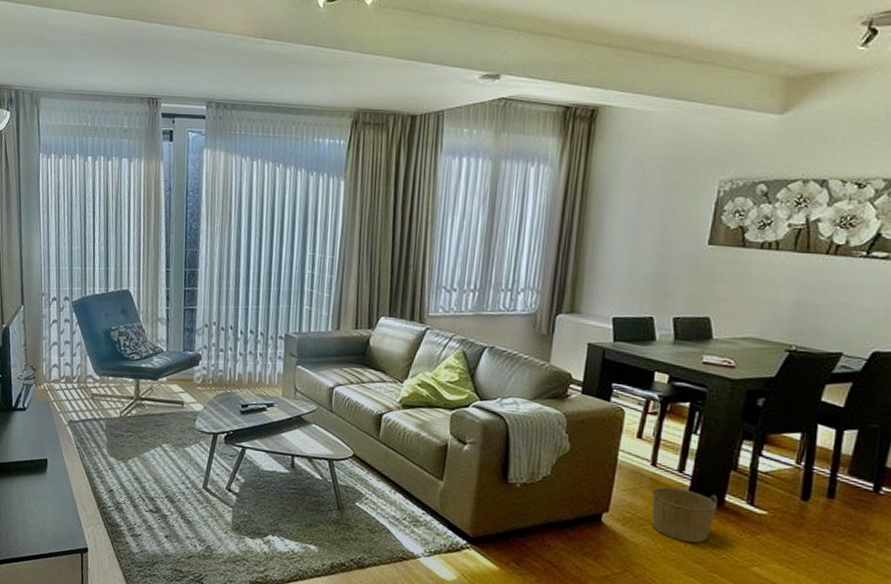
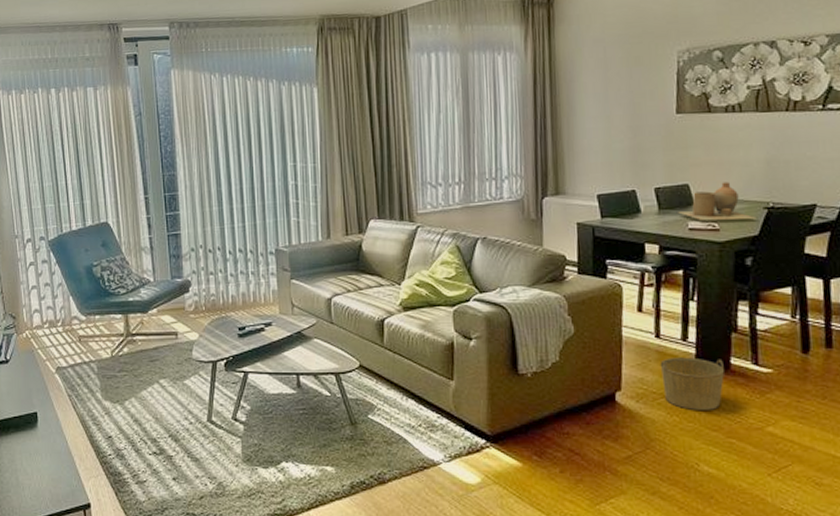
vase: none [692,319,776,360] -> present [676,182,757,220]

